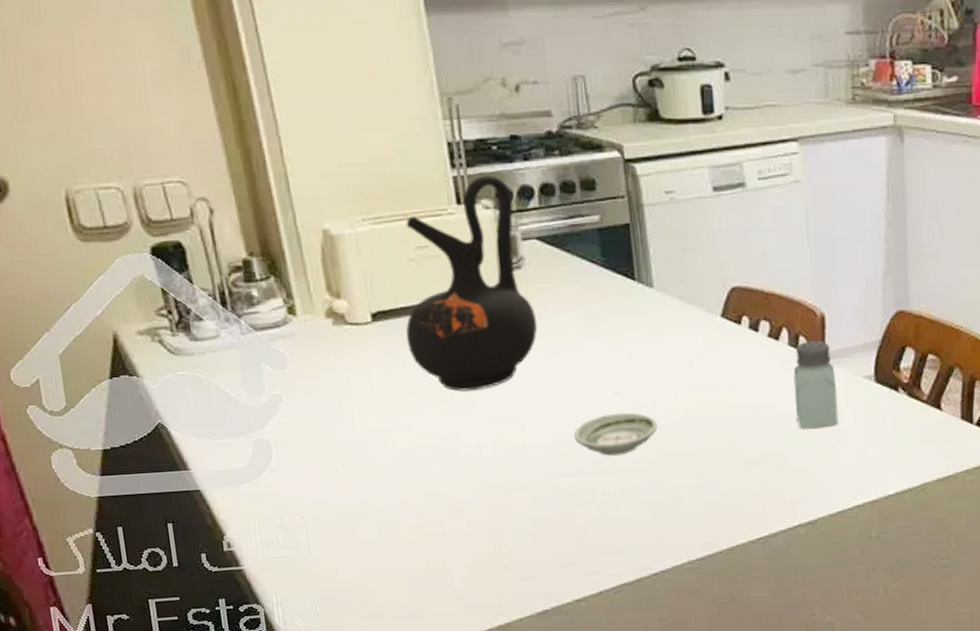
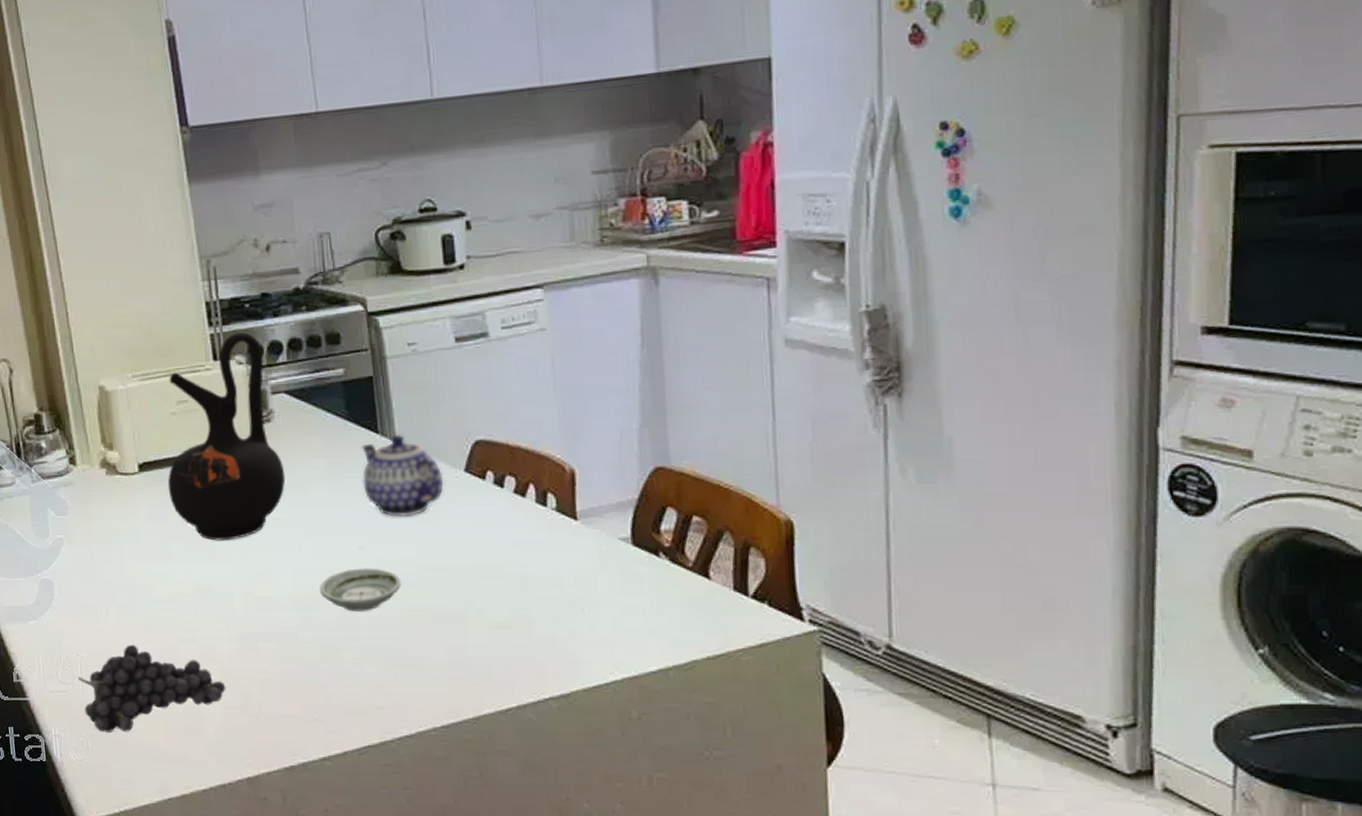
fruit: none [302,502,474,595] -> present [77,644,226,732]
teapot: none [618,281,701,362] -> present [362,434,444,517]
saltshaker: present [793,340,839,429] -> none [541,497,592,593]

